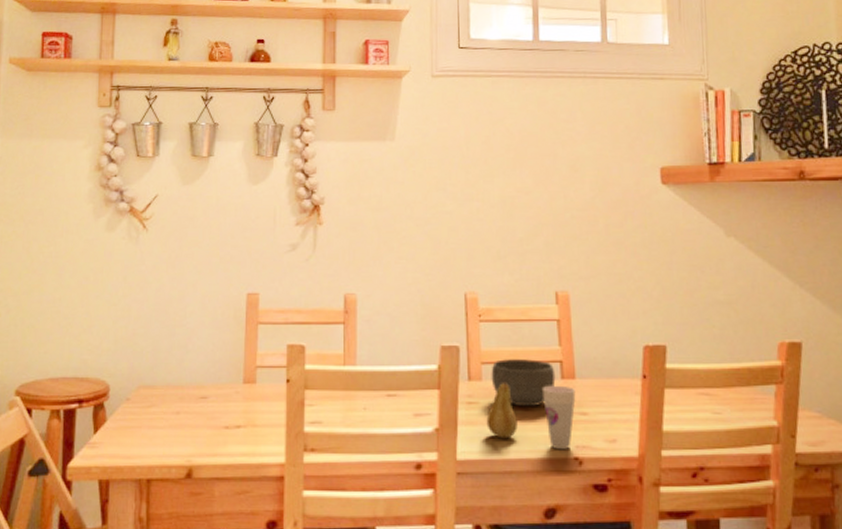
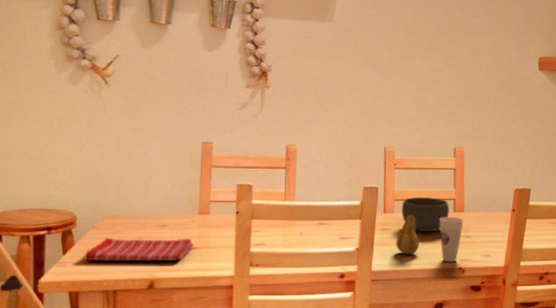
dish towel: none [116,412,238,444] -> present [84,237,194,262]

